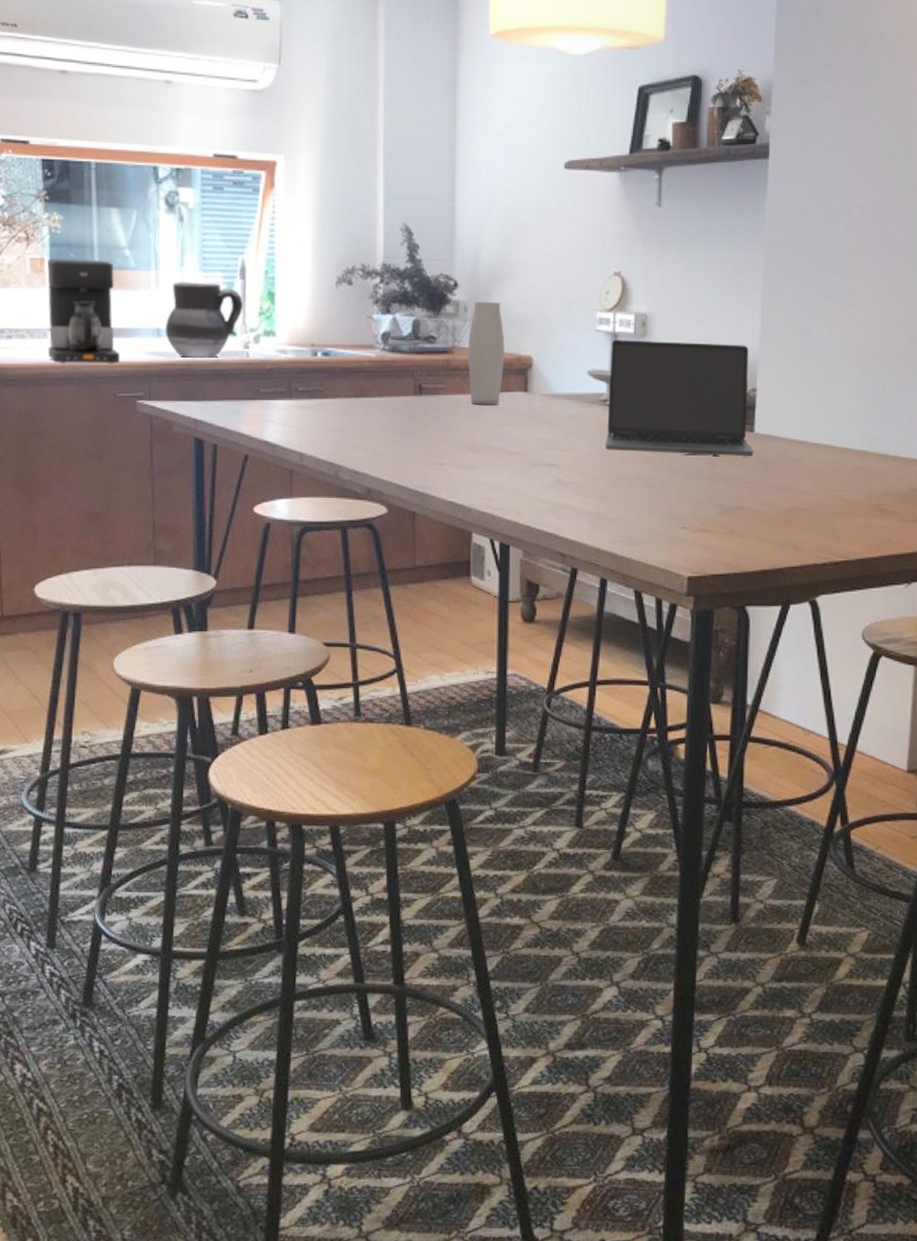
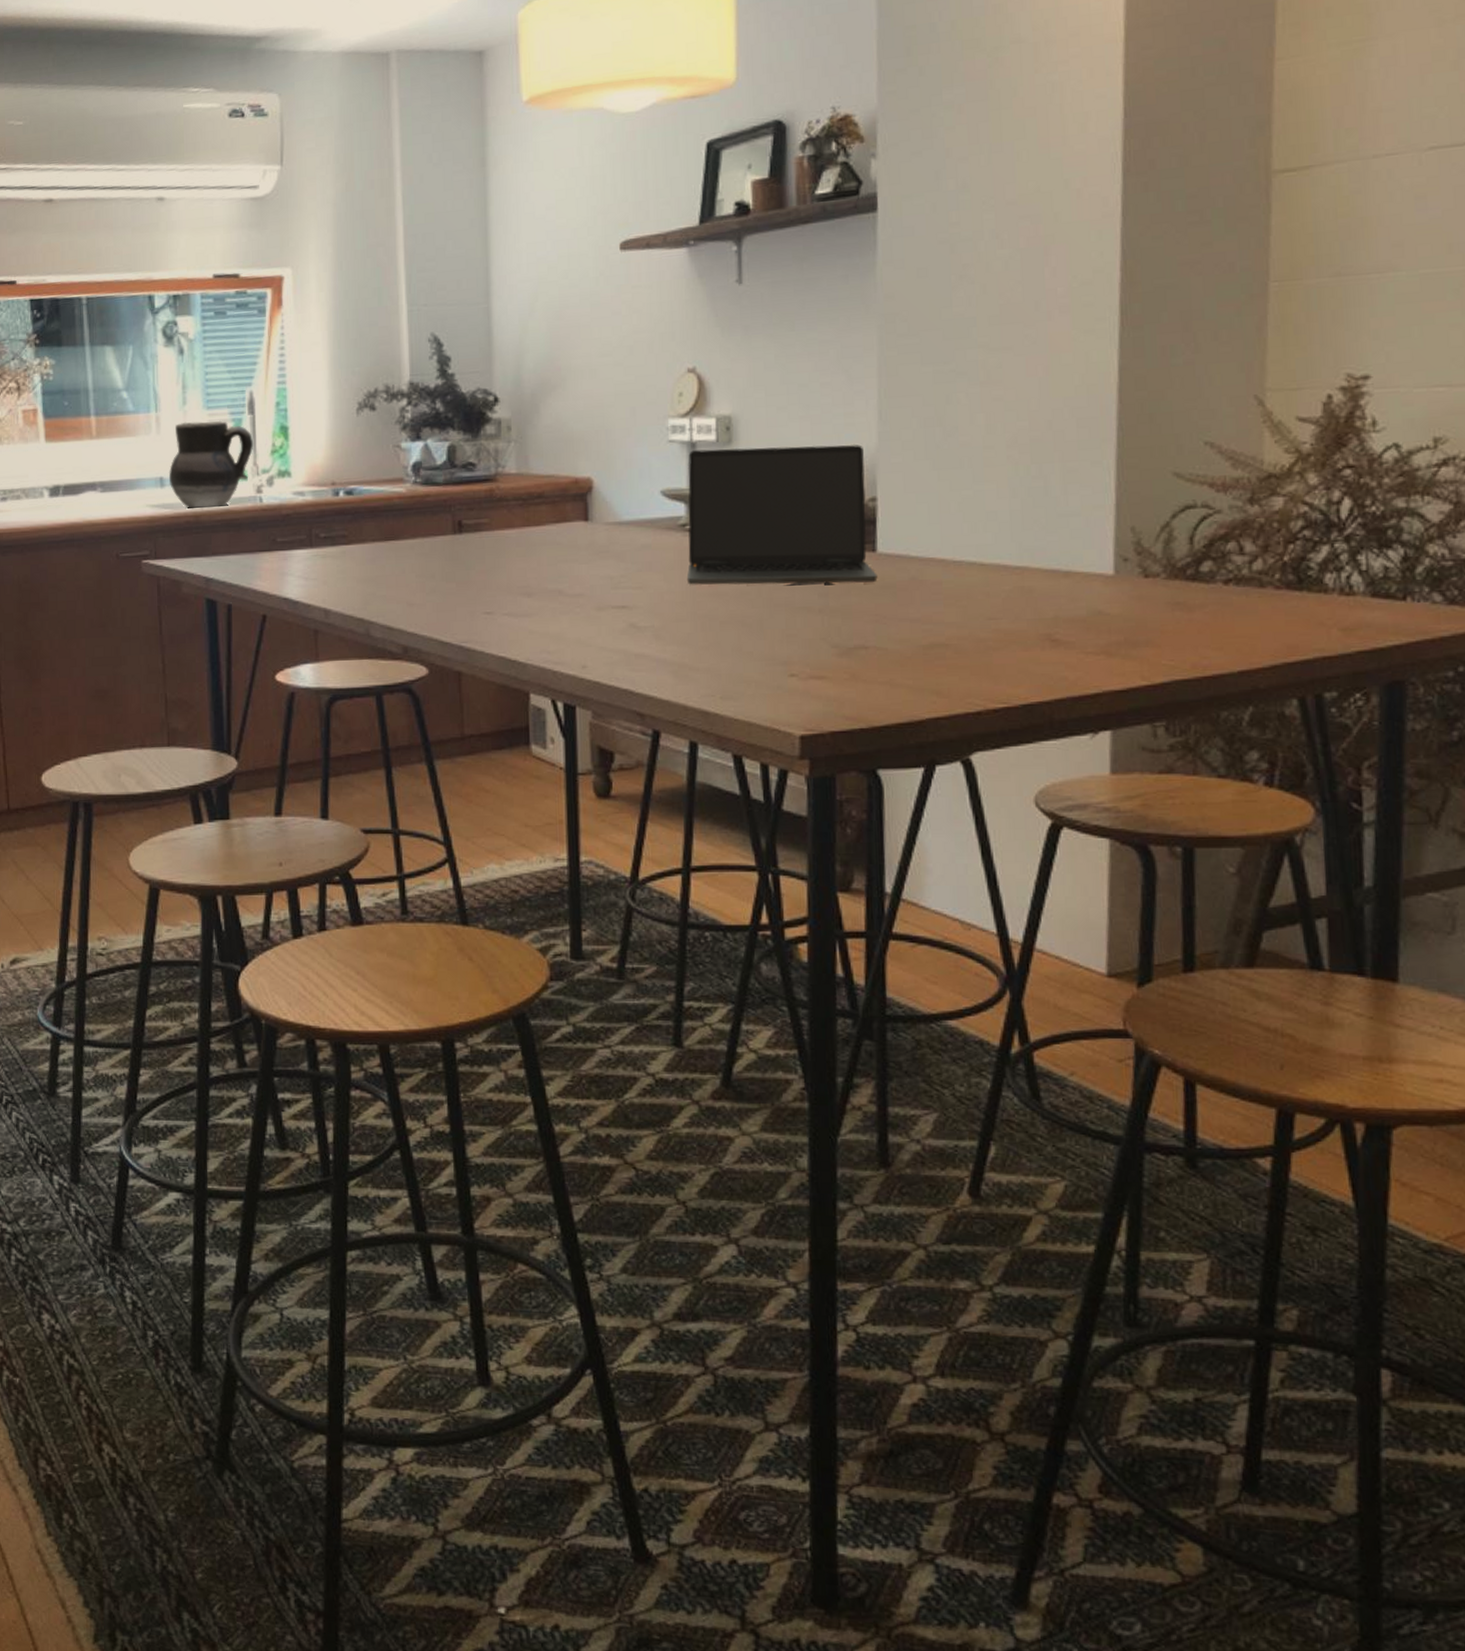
coffee maker: present [47,258,121,364] -> none [41,405,122,525]
vase: present [468,301,505,405] -> none [514,416,559,540]

